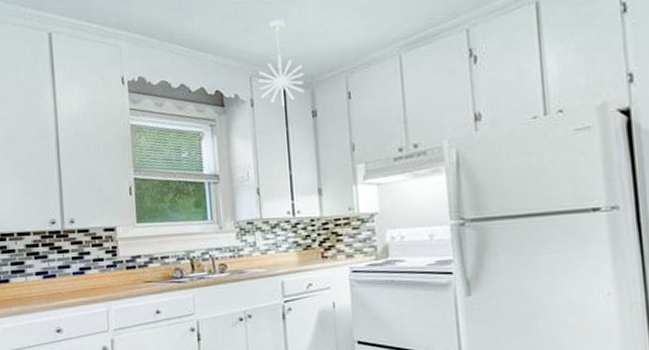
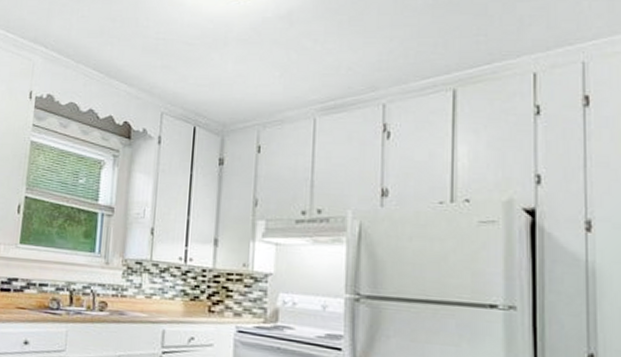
pendant light: present [258,19,305,107] -> none [169,62,216,149]

